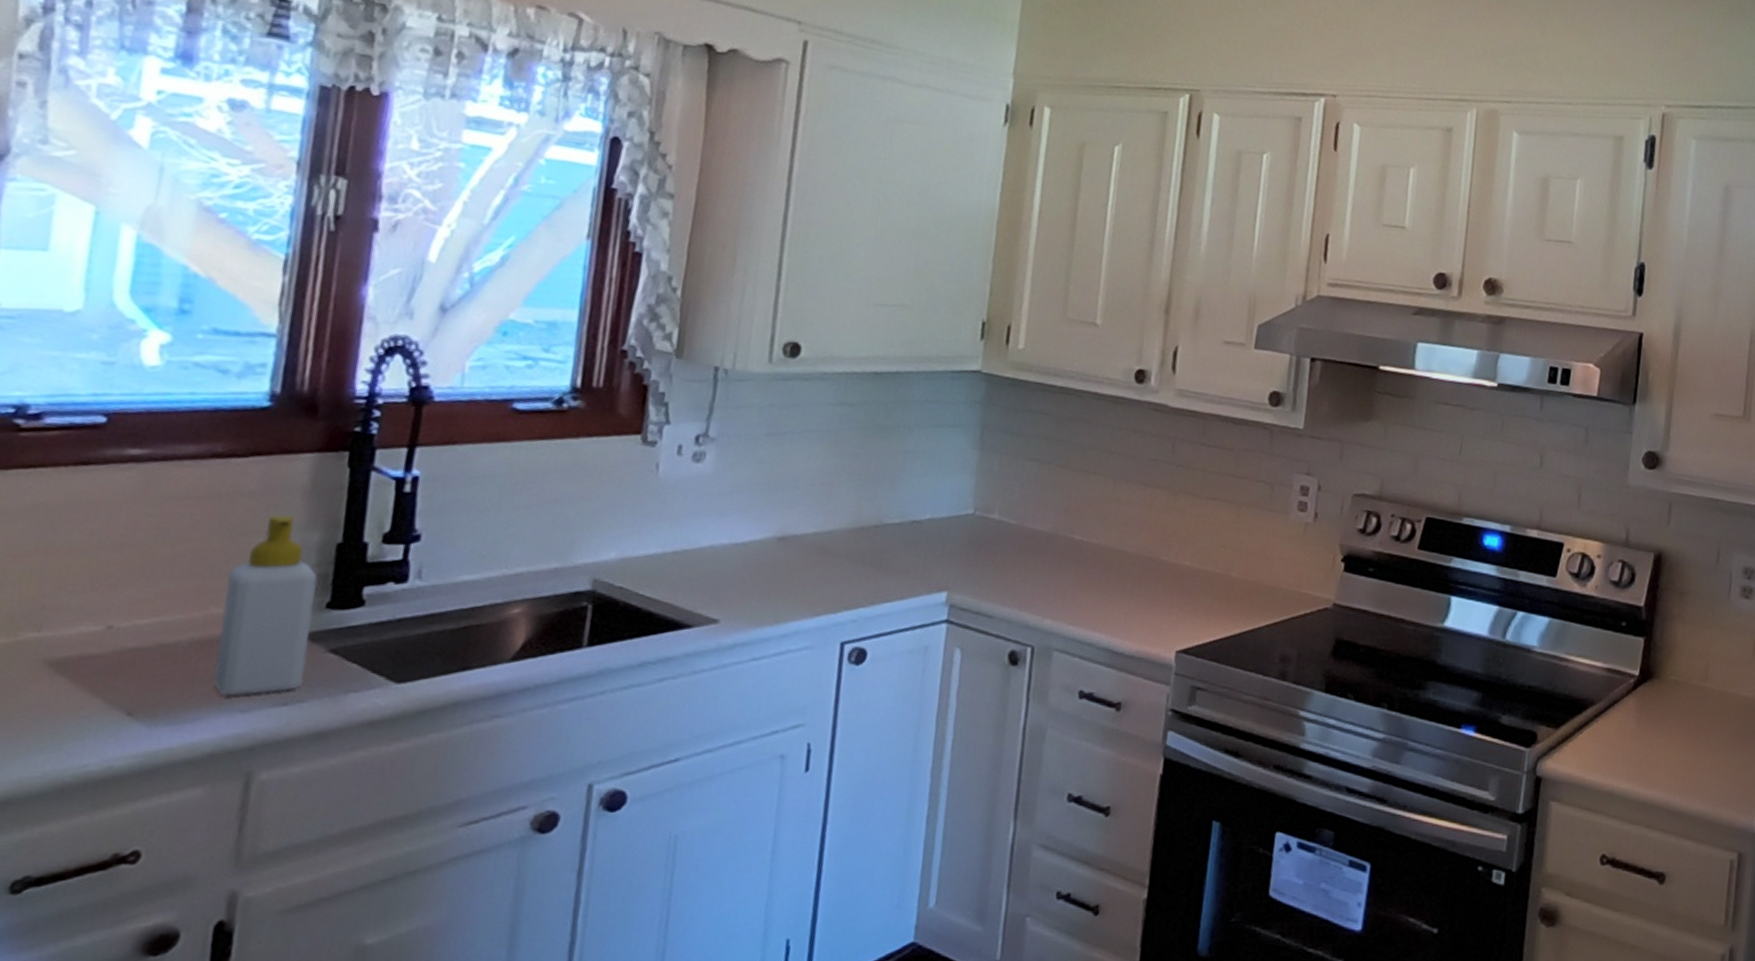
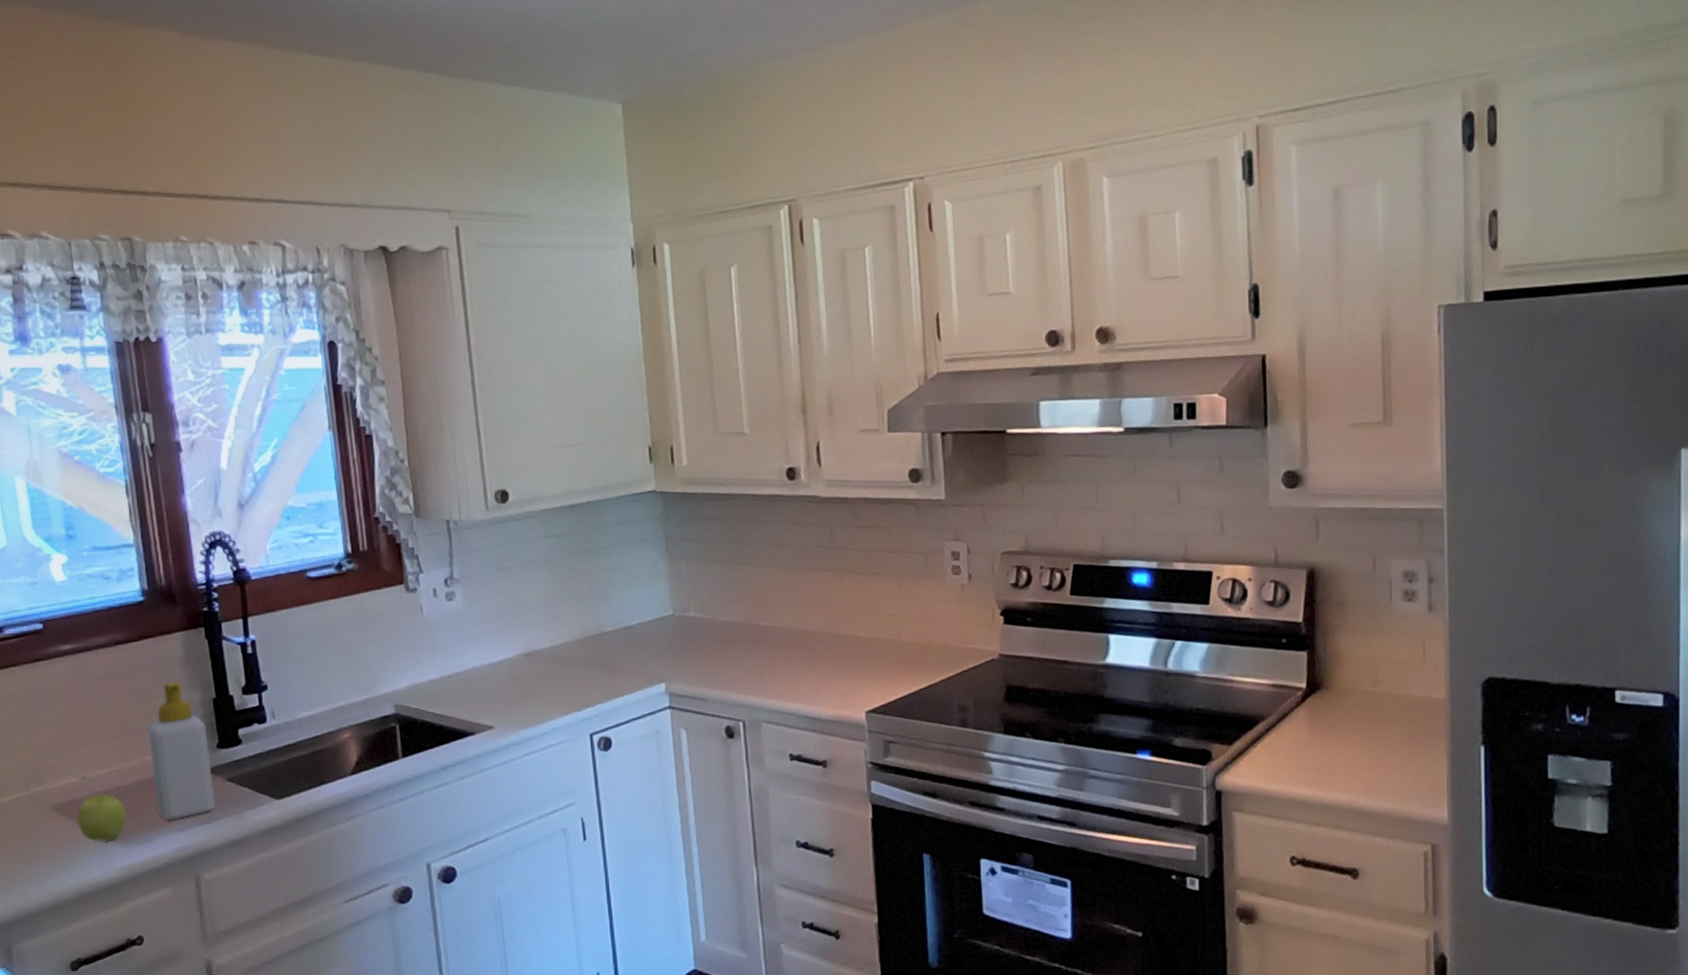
apple: none [81,651,165,716] -> present [76,794,127,841]

